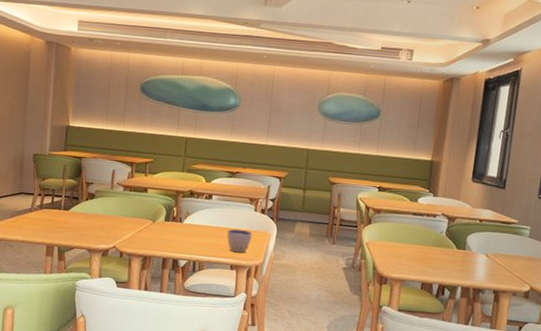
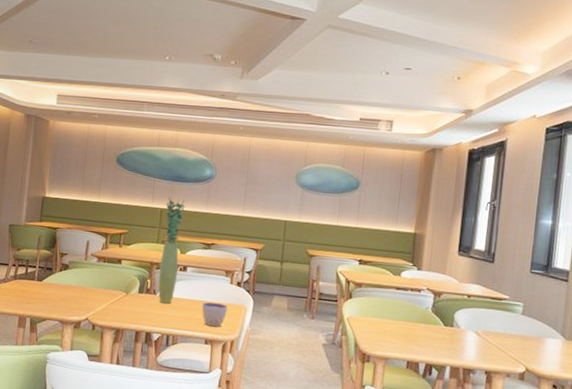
vase: none [184,125,210,232] -> present [158,196,185,305]

